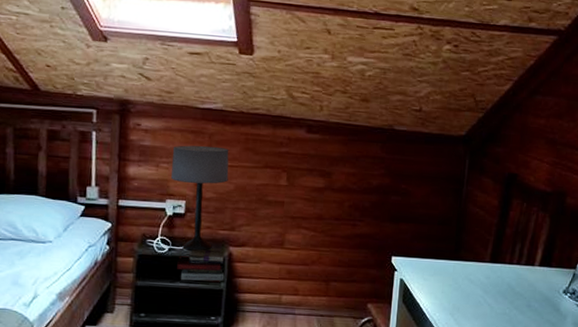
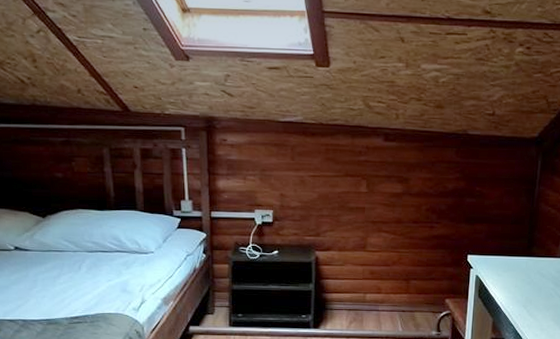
table lamp: present [171,145,229,251] -> none [258,157,312,256]
books: present [177,249,225,283] -> none [268,254,313,285]

